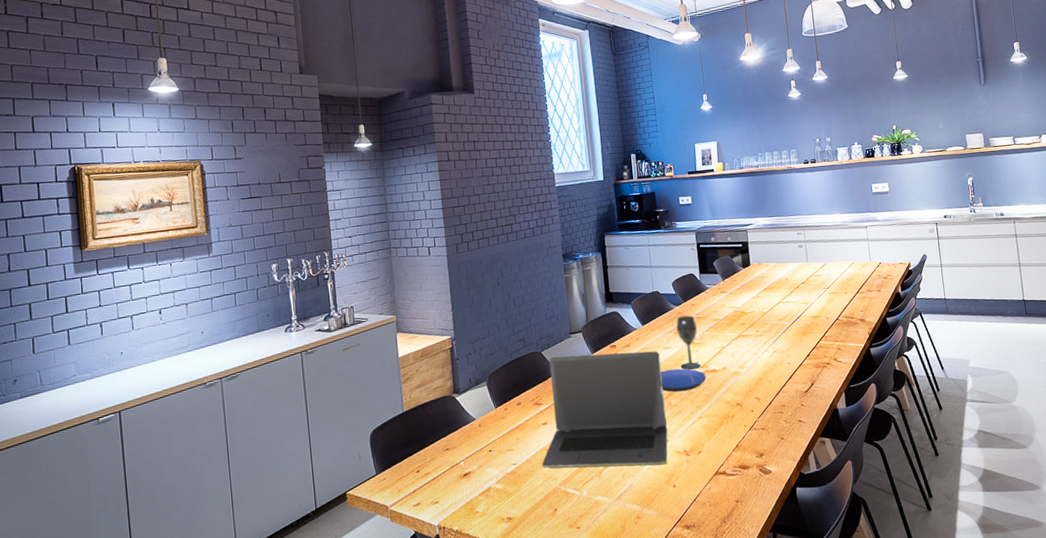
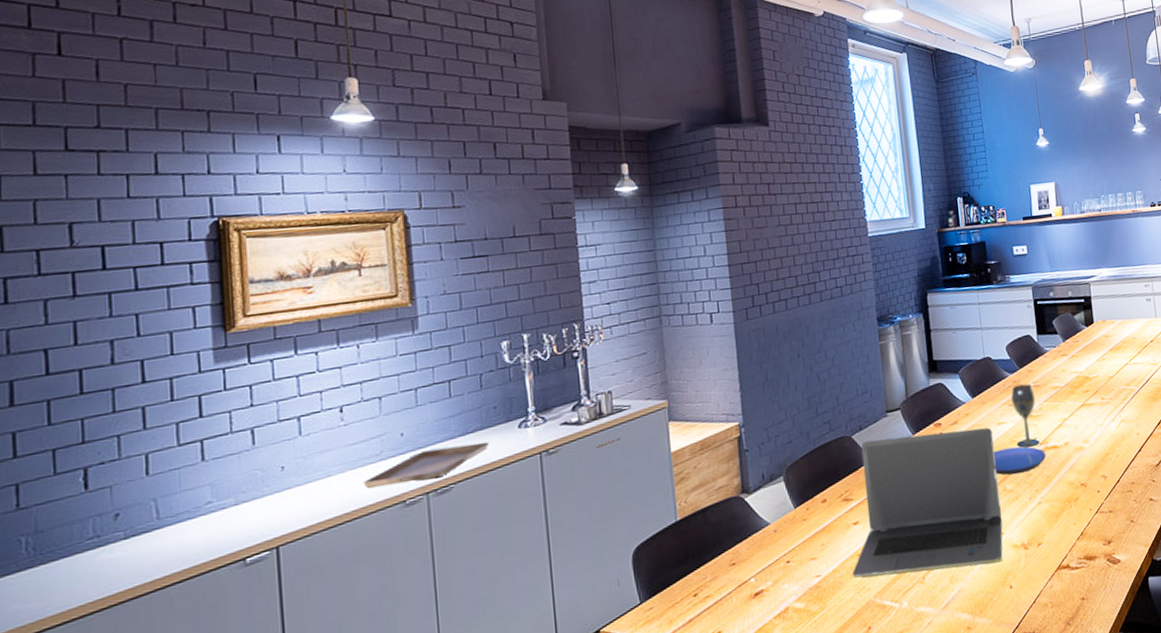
tray: none [176,341,264,372] -> present [363,441,490,488]

